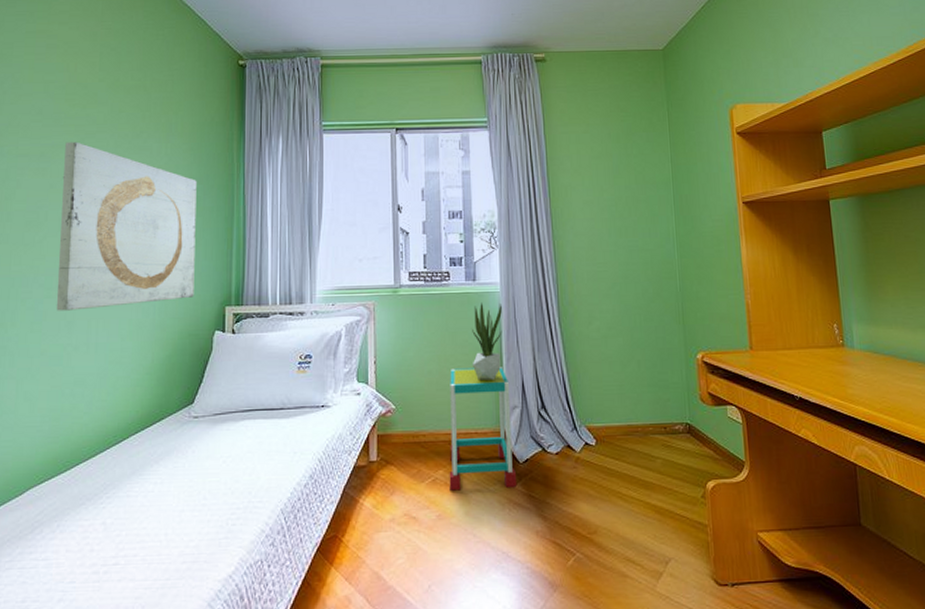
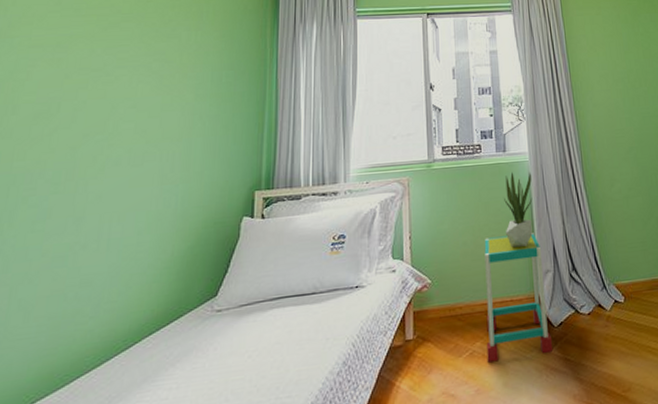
wall art: present [56,141,197,311] -> none [63,31,228,207]

